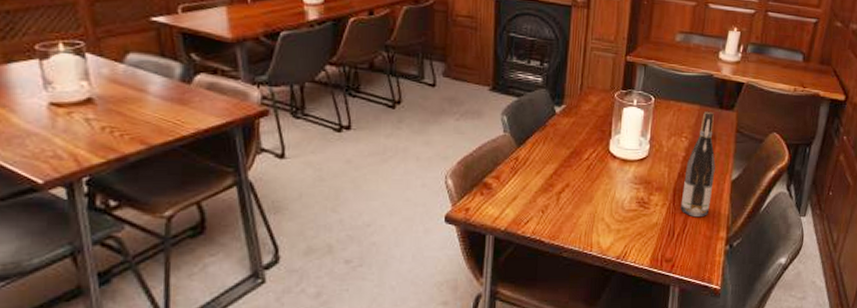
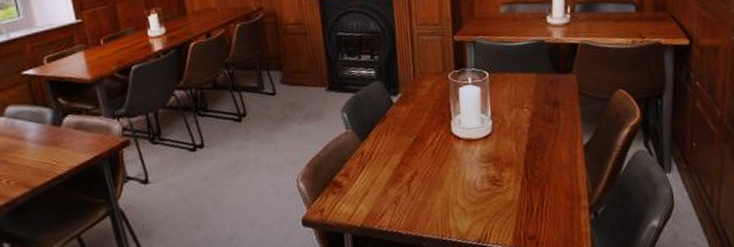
wine bottle: present [680,111,716,218] -> none [533,77,566,189]

